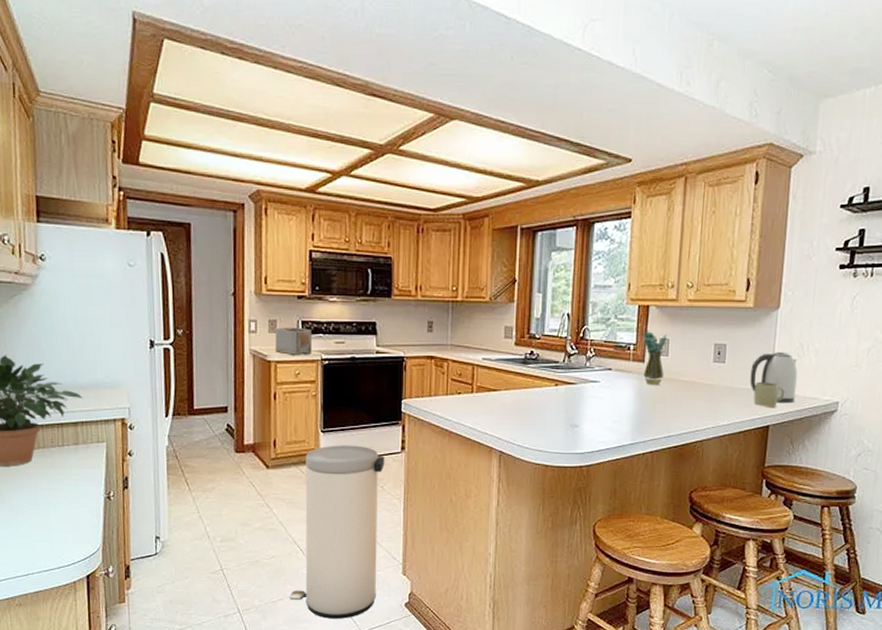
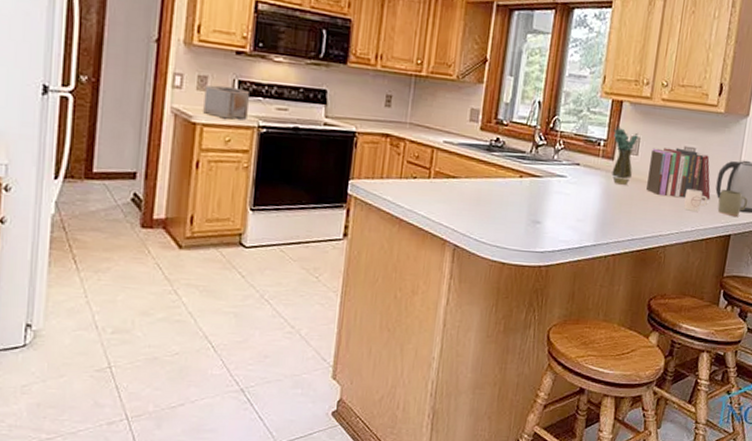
pedal bin: present [289,445,385,619] -> none [192,226,323,429]
books: none [679,345,745,394] -> present [646,147,711,200]
mug: none [718,383,743,405] -> present [683,188,708,212]

